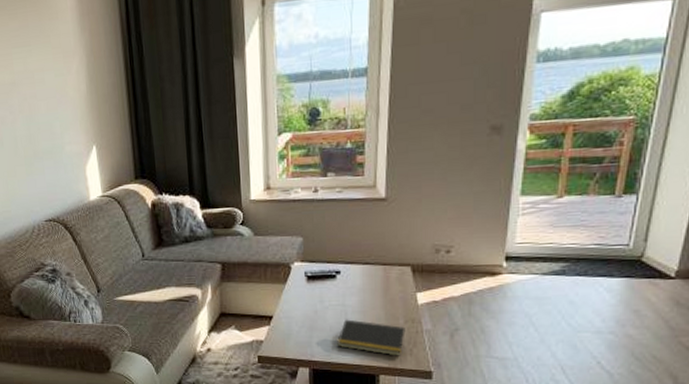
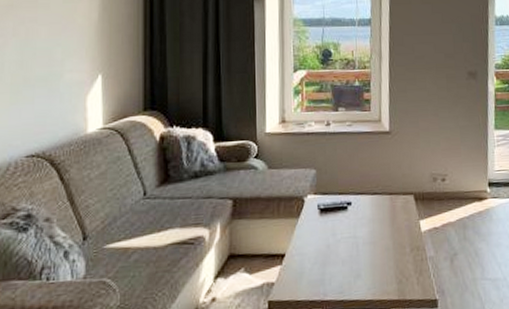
notepad: present [337,319,406,356] -> none [349,251,412,287]

